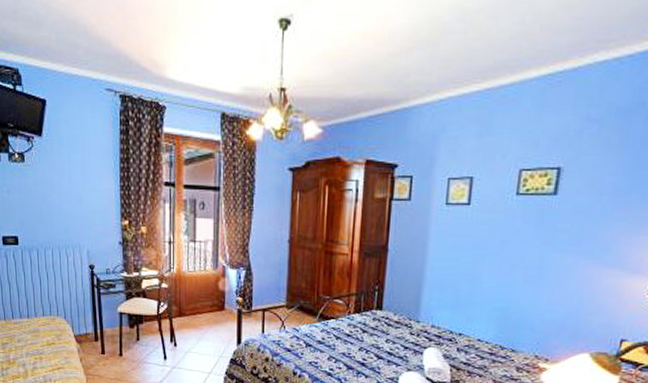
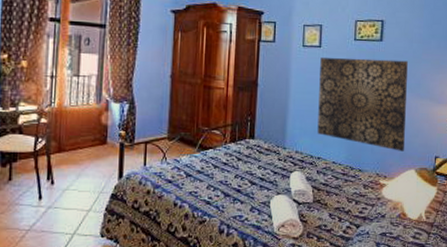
wall art: none [460,217,592,331] -> present [317,57,408,151]

